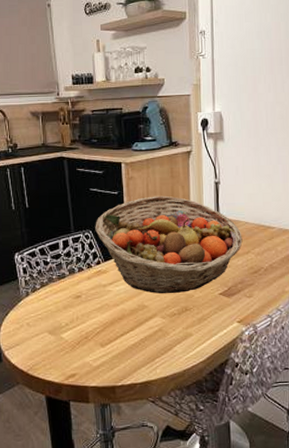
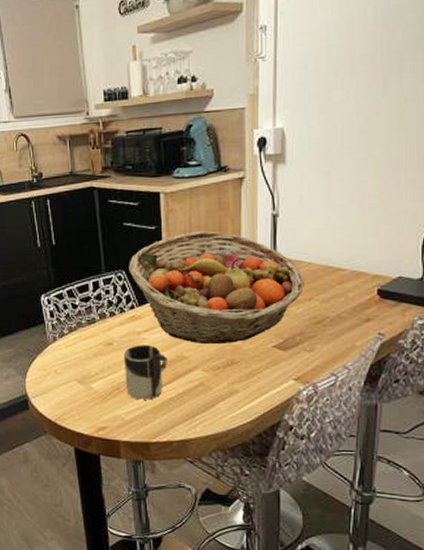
cup: none [91,296,130,347] -> present [123,345,167,400]

